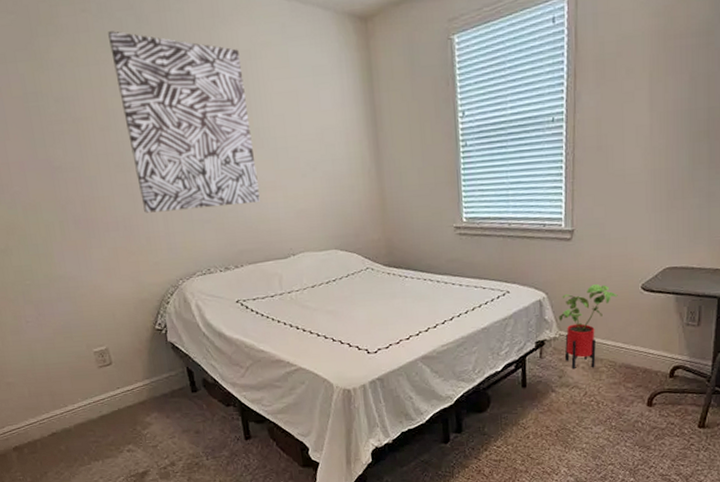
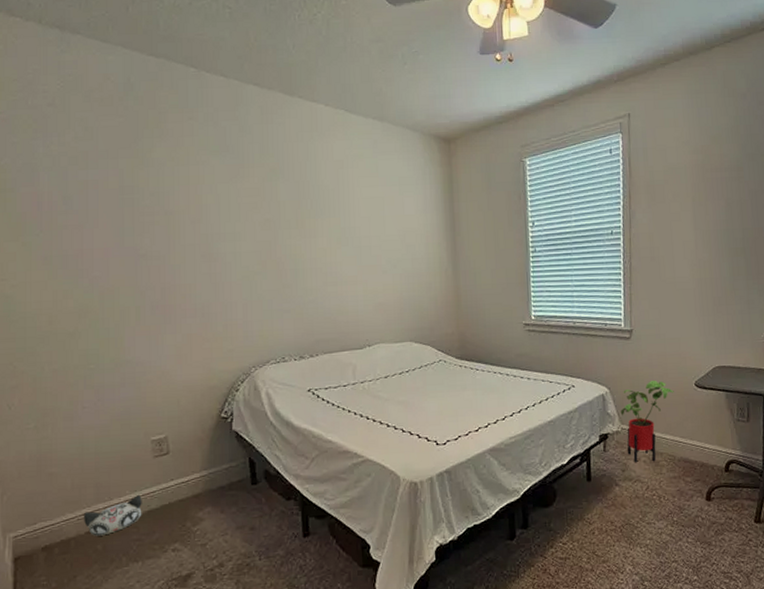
plush toy: none [43,401,96,438] -> present [83,494,142,536]
wall art: present [108,31,260,213] -> none [211,137,340,302]

